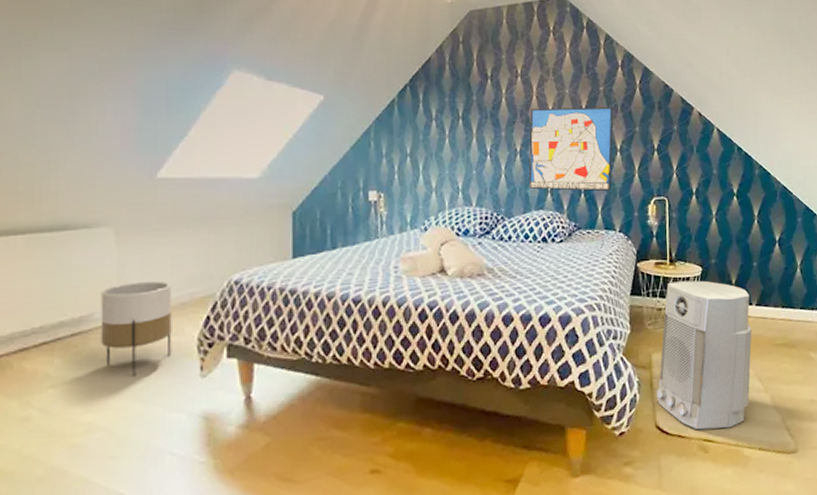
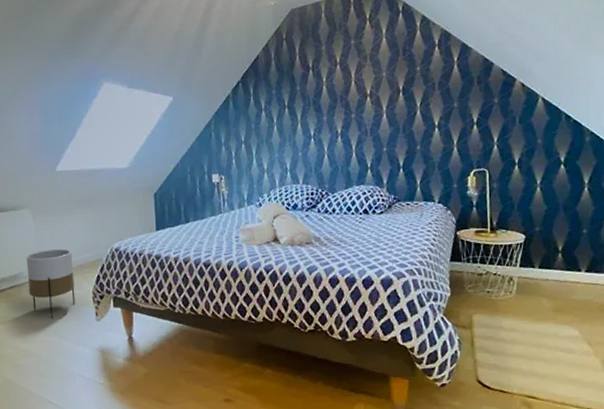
wall art: present [528,107,613,192] -> none [349,86,431,167]
air purifier: present [656,280,752,430] -> none [477,247,581,388]

